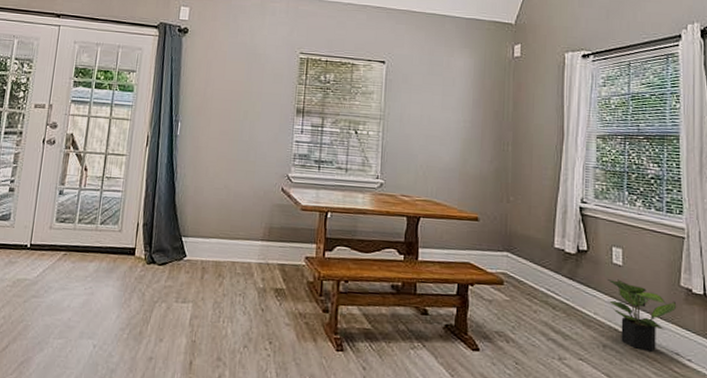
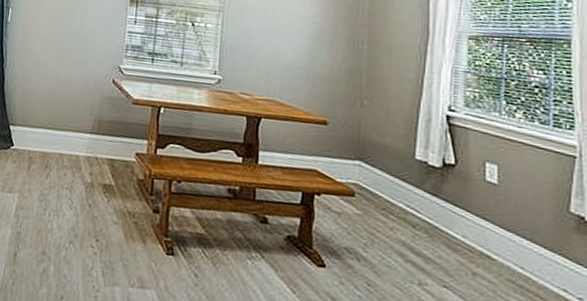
potted plant: present [608,279,677,352] -> none [479,199,565,285]

